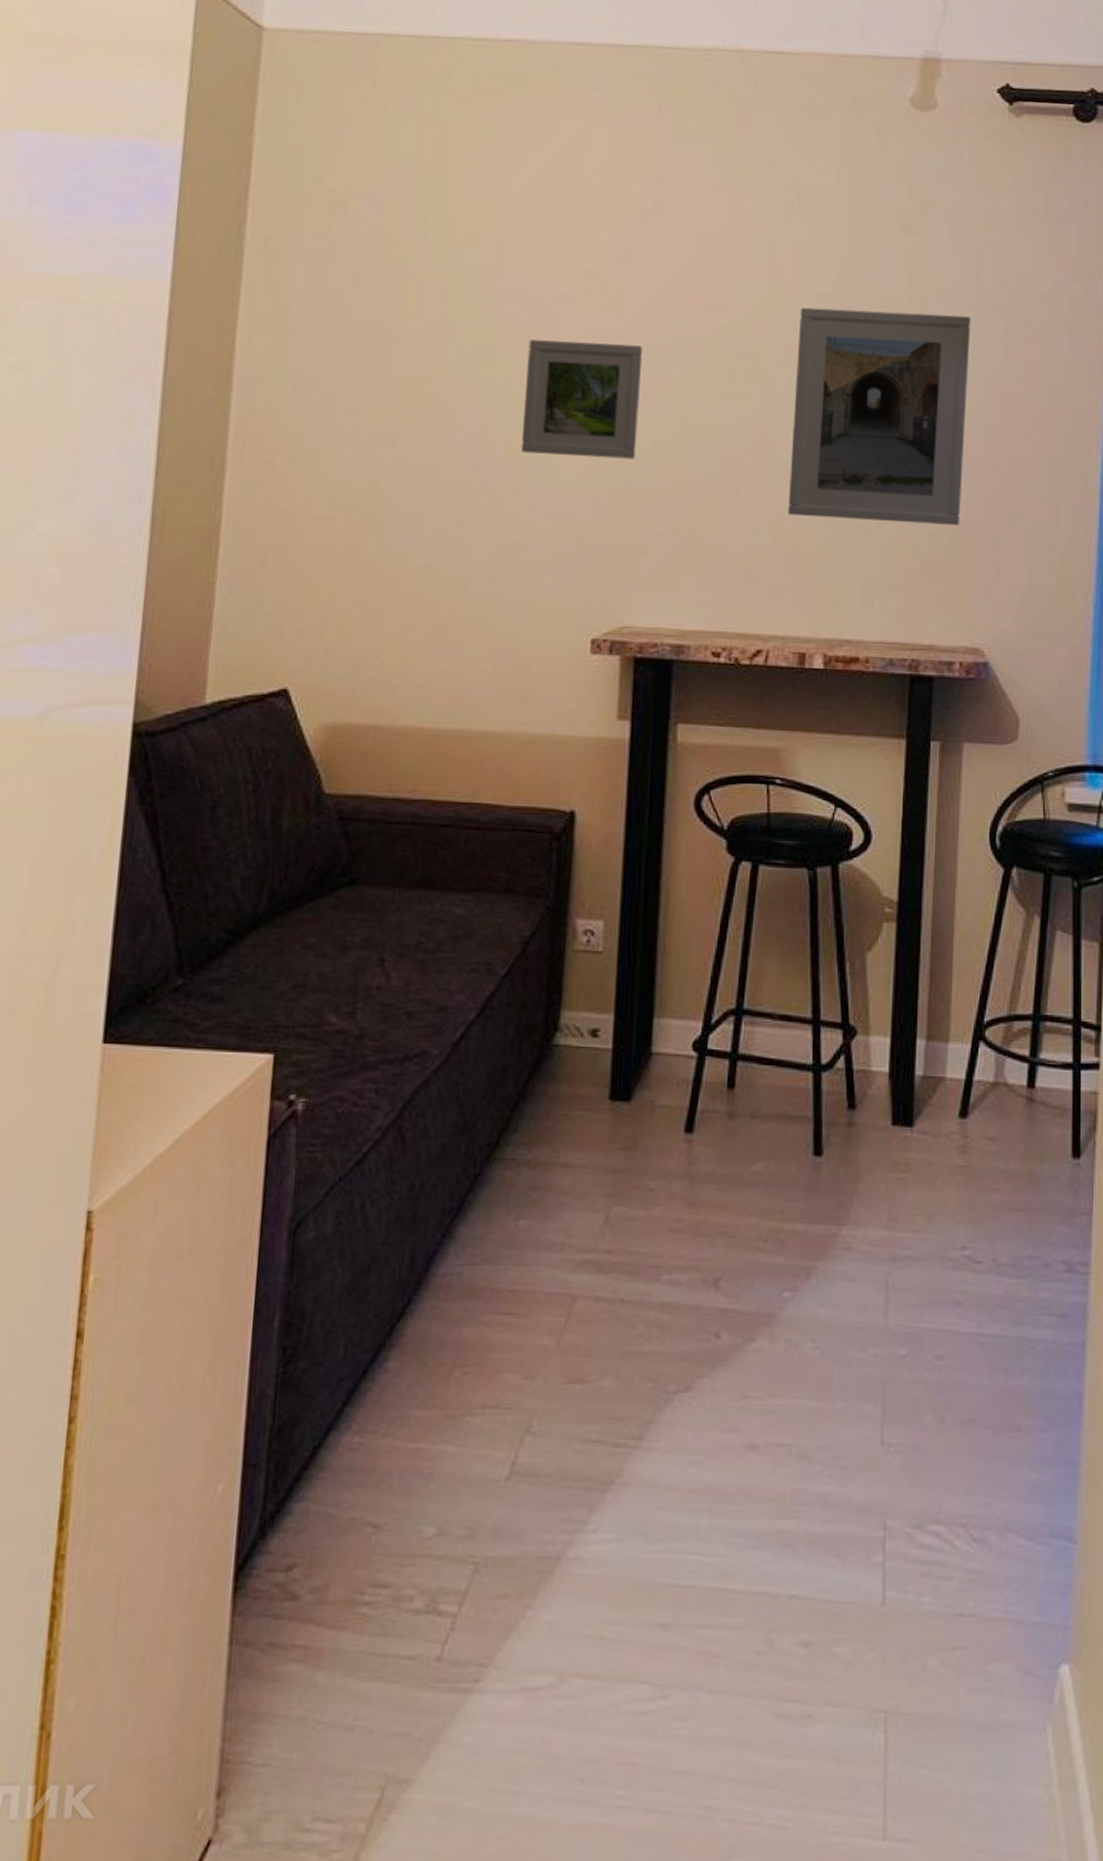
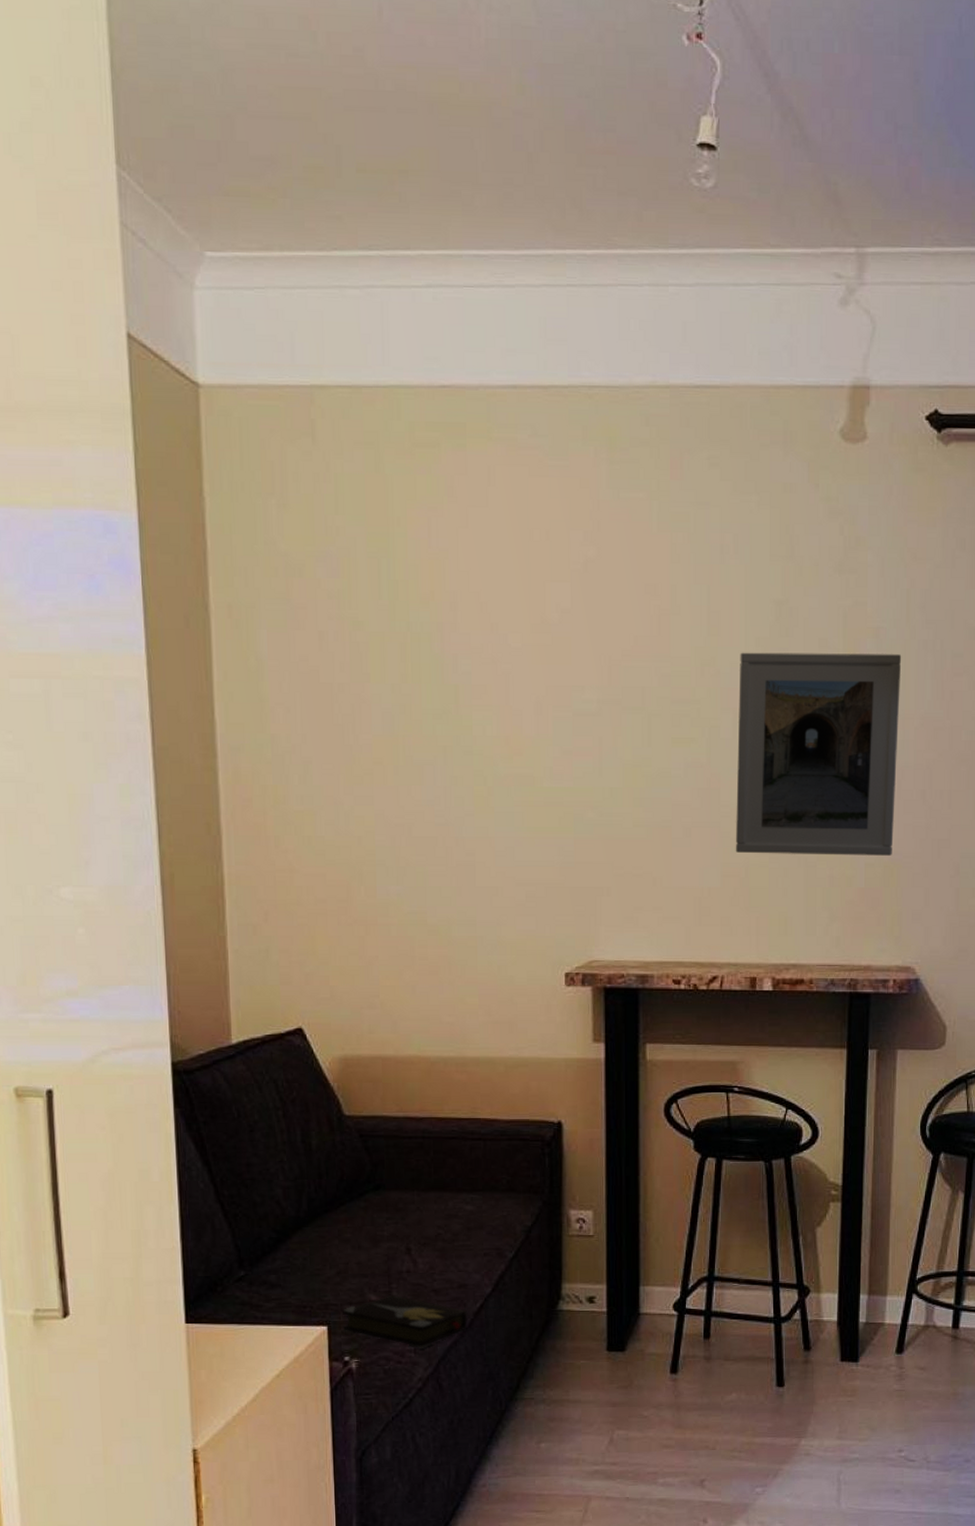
hardback book: none [292,1016,445,1088] -> present [343,1294,468,1348]
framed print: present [520,340,643,459] -> none [487,696,595,807]

